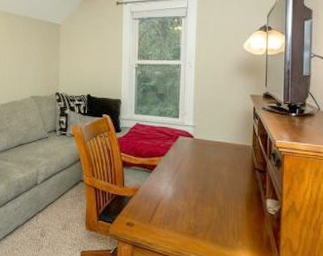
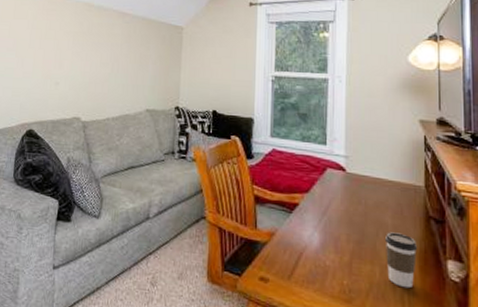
coffee cup: none [221,182,246,222] -> present [384,232,418,289]

